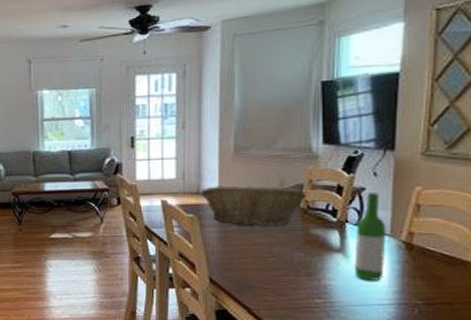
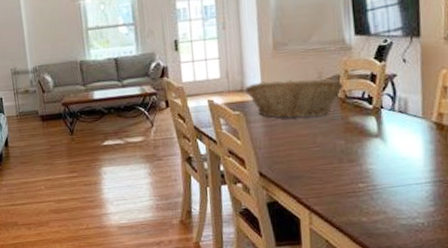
wine bottle: present [354,193,387,281] -> none [391,78,419,162]

